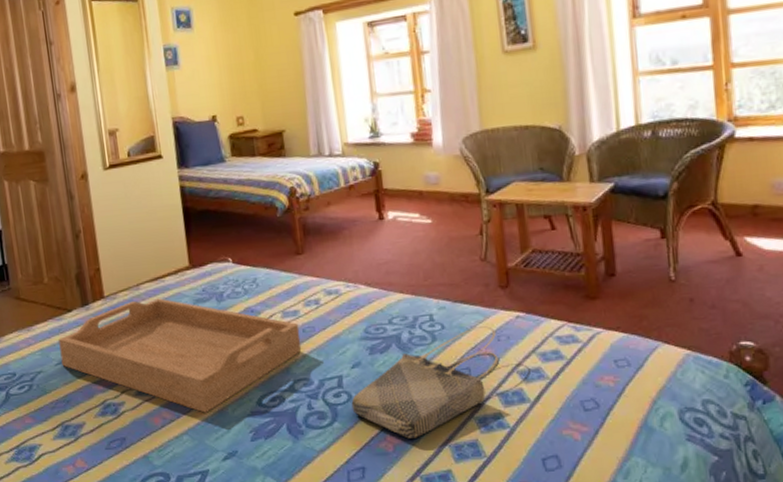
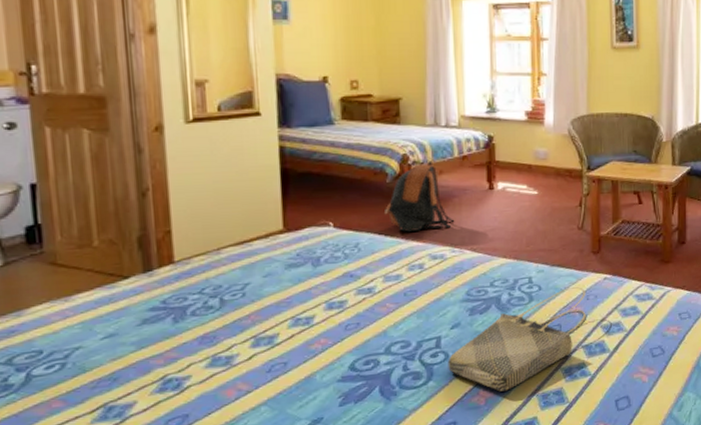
serving tray: present [58,298,302,413] -> none [108,263,402,382]
backpack: none [278,192,347,267] -> present [385,161,455,232]

